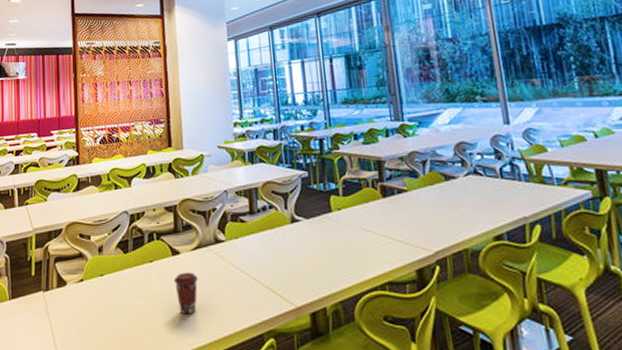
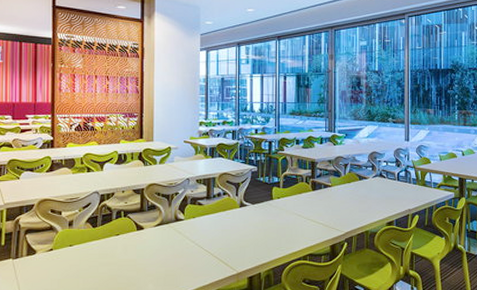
coffee cup: present [173,272,199,315] -> none [137,244,159,278]

